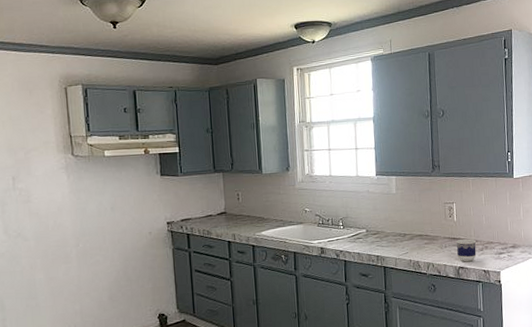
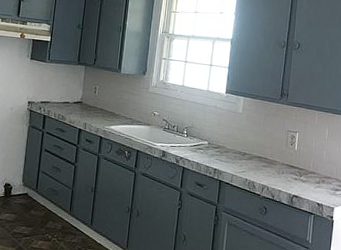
cup: present [456,239,477,262] -> none [293,168,314,192]

